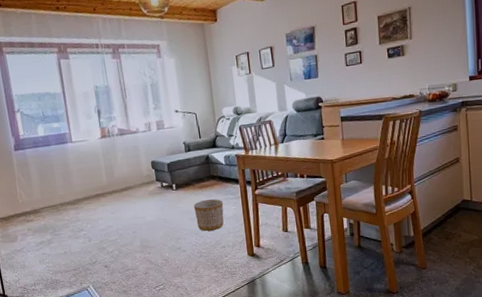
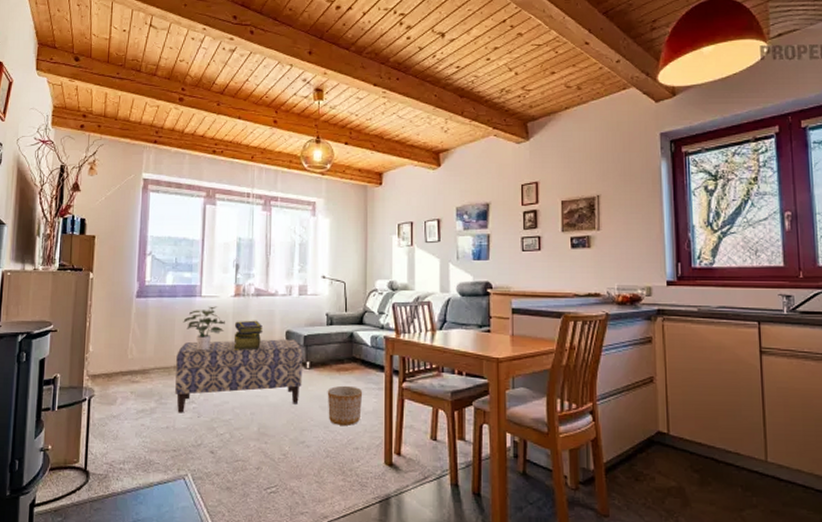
potted plant: none [60,149,98,188] -> present [183,306,225,351]
bench: none [60,167,172,240] -> present [175,339,304,413]
stack of books: none [105,156,132,183] -> present [233,320,264,351]

